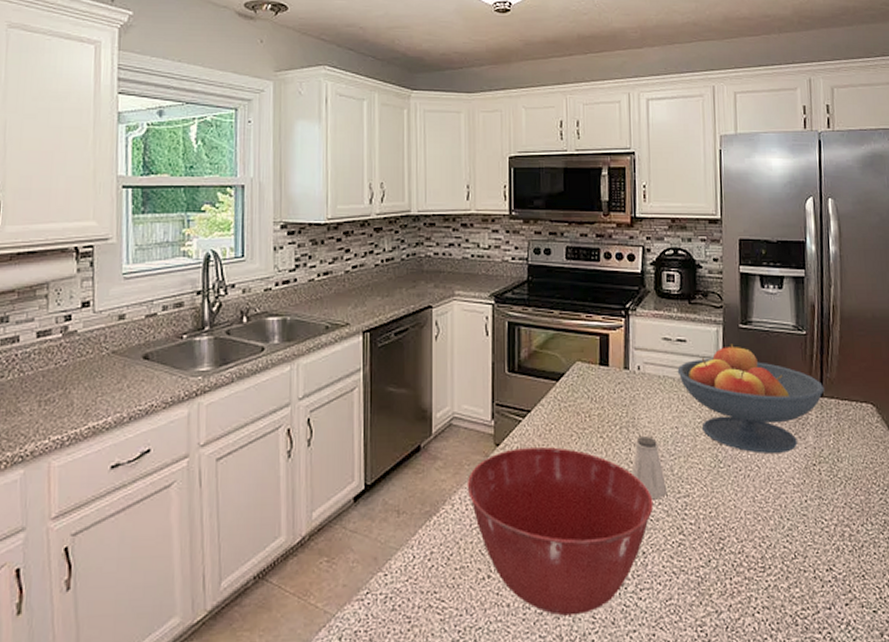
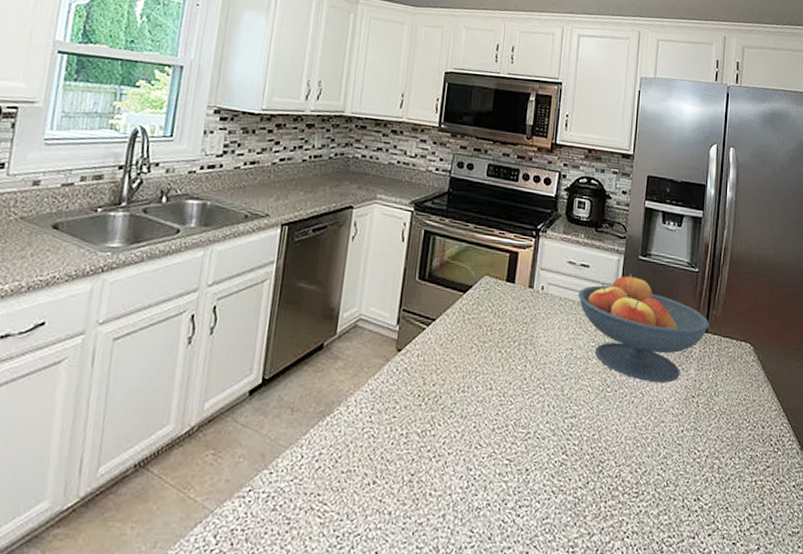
mixing bowl: present [467,447,654,616] -> none [363,355,542,528]
saltshaker: present [631,436,668,500] -> none [524,355,556,418]

